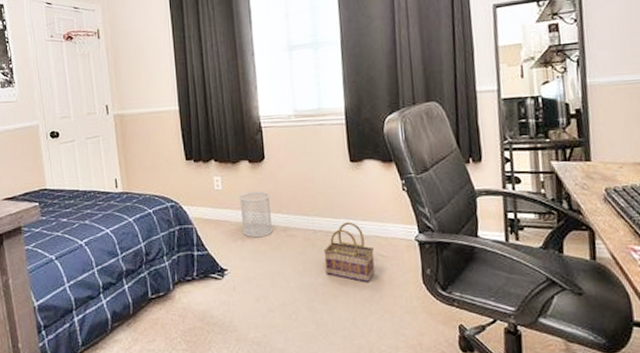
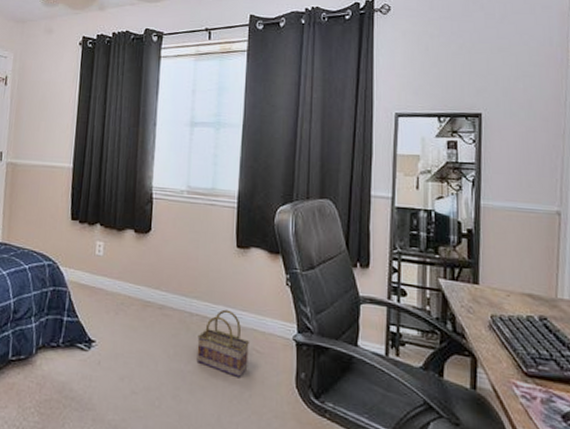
wastebasket: present [239,191,273,238] -> none [116,262,151,312]

